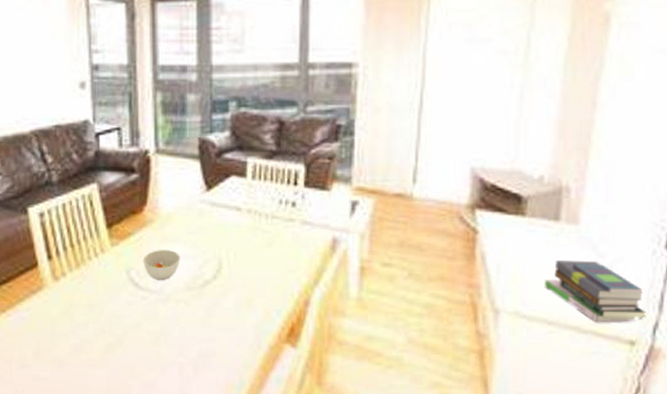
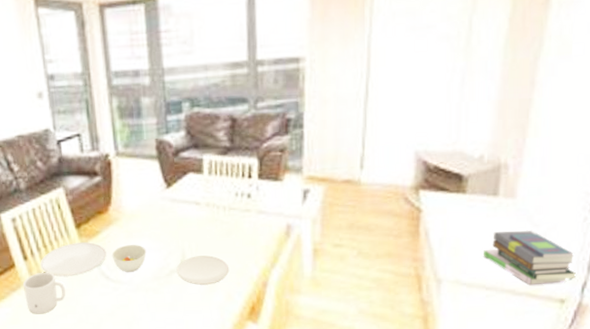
mug: none [44,274,90,322] -> present [22,272,66,315]
plate: none [65,244,138,281] -> present [40,242,107,277]
plate: none [211,266,269,299] -> present [176,255,230,285]

